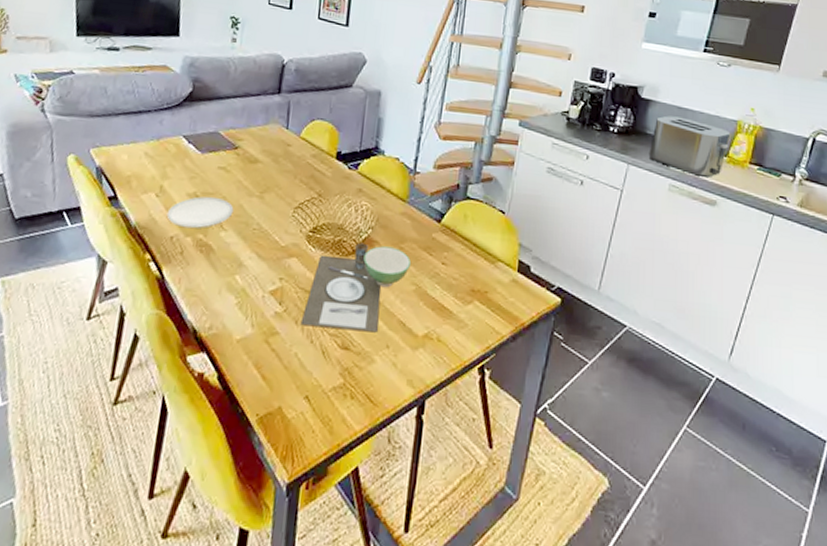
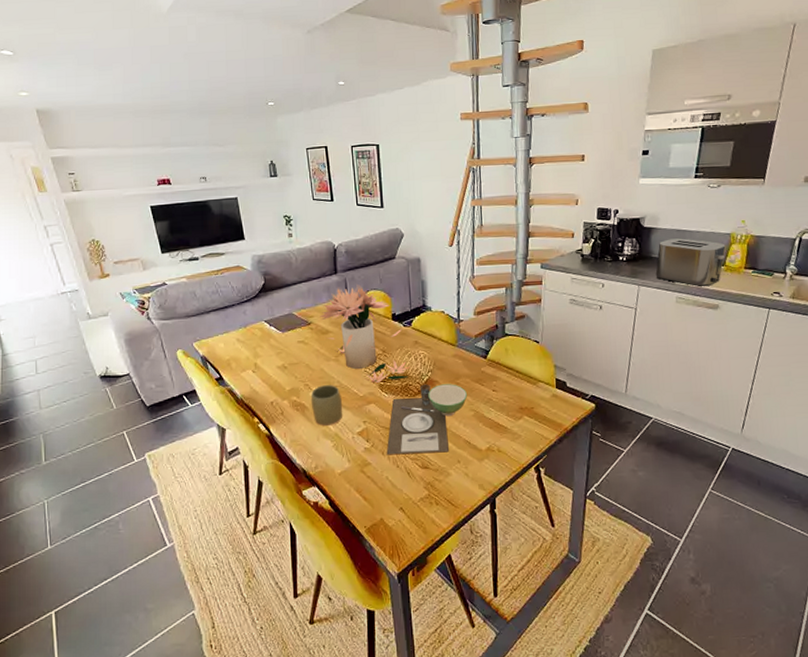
plate: present [166,196,234,229] -> none [264,365,317,394]
mug: none [219,225,259,277] -> present [310,385,343,426]
bouquet: none [250,110,349,233] -> present [320,285,411,383]

